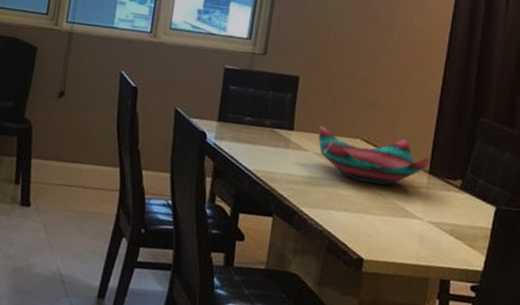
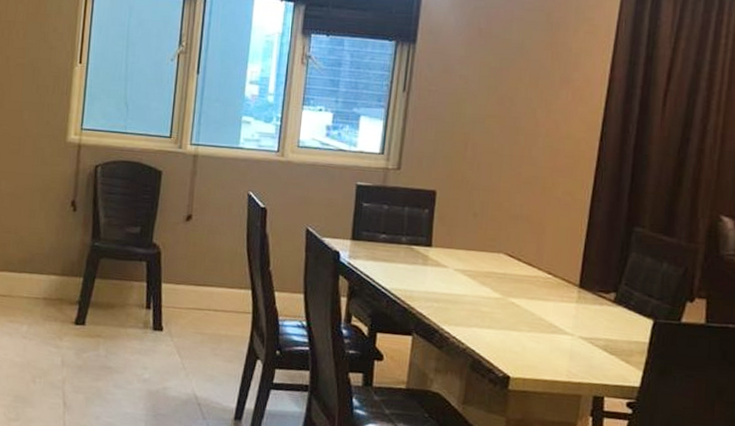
decorative bowl: present [318,126,430,185] -> none [458,241,580,301]

